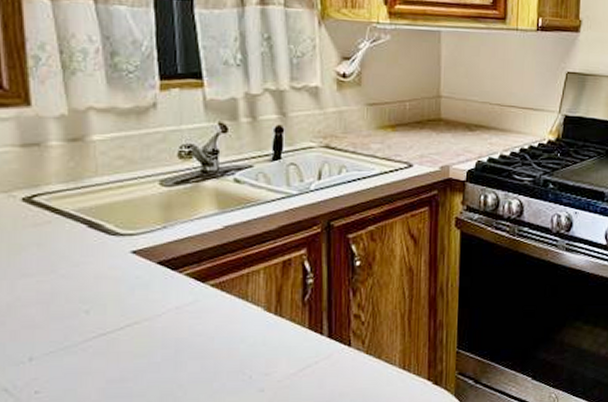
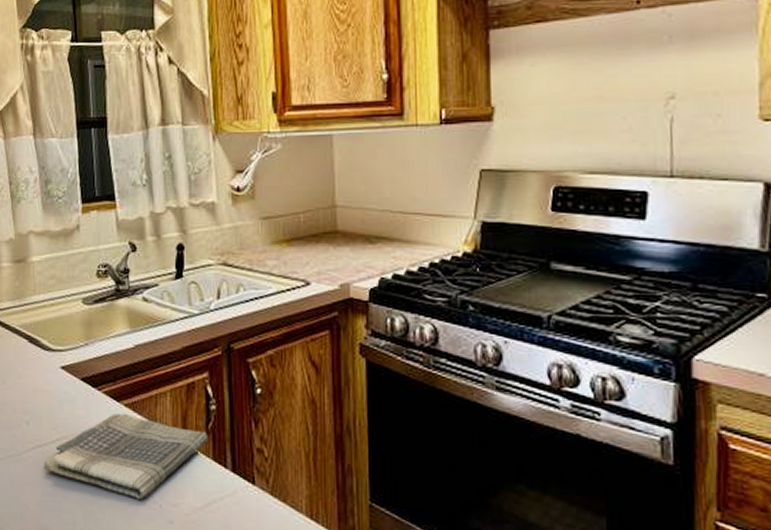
dish towel: none [108,293,305,374] -> present [43,413,208,500]

